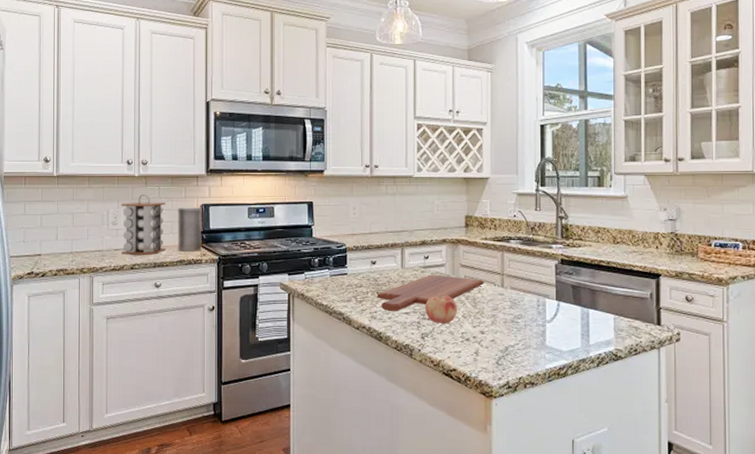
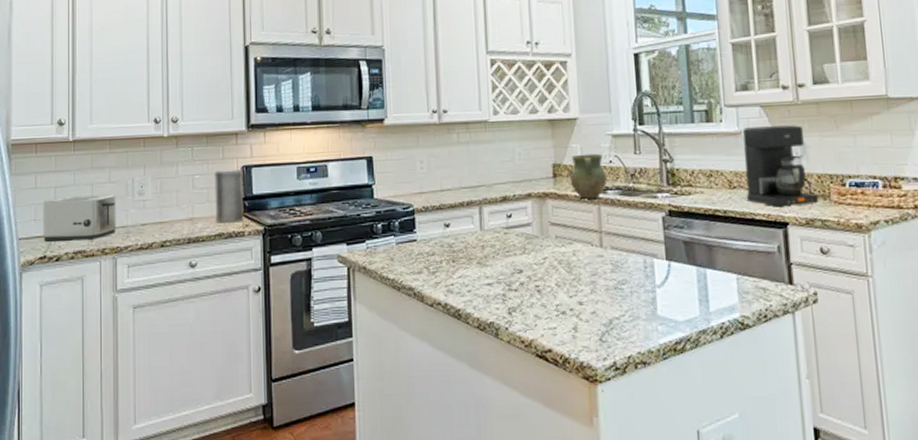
toaster: none [31,222,93,261] -> present [43,194,116,242]
spice rack: present [121,194,166,256] -> none [148,157,201,231]
cutting board: present [376,274,484,312] -> none [452,235,579,284]
fruit: present [425,295,457,324] -> none [511,260,549,296]
ceramic jug: none [479,208,511,246] -> present [569,153,607,199]
coffee maker: none [627,193,688,261] -> present [743,125,819,207]

